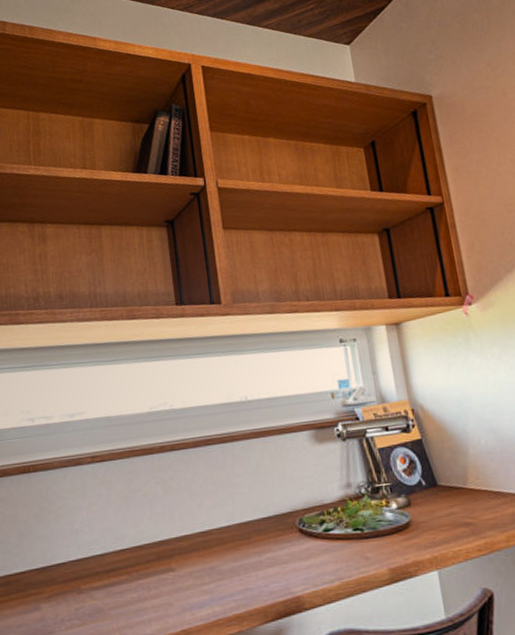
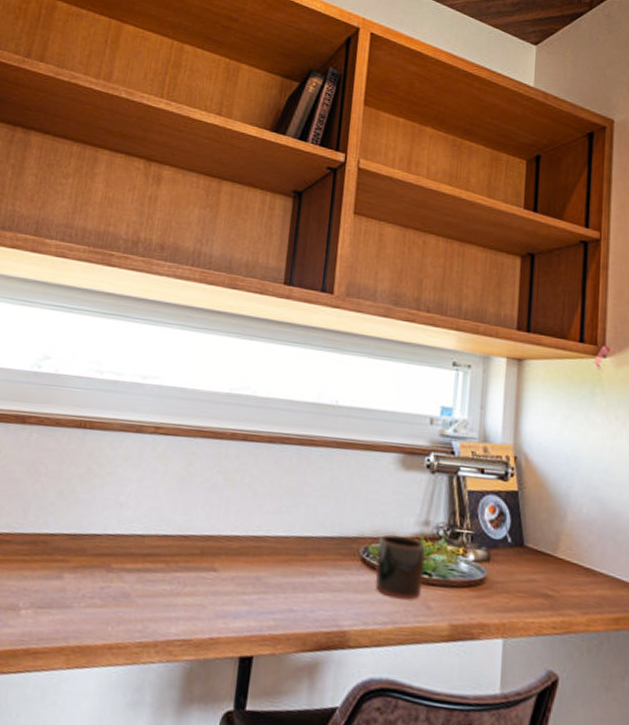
mug: none [310,500,358,557] -> present [374,534,425,599]

